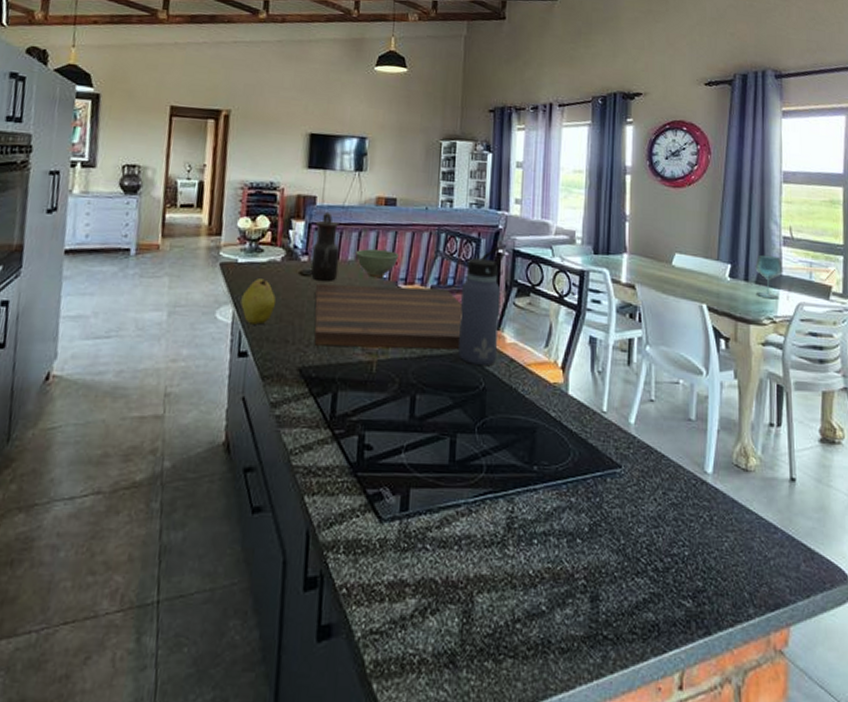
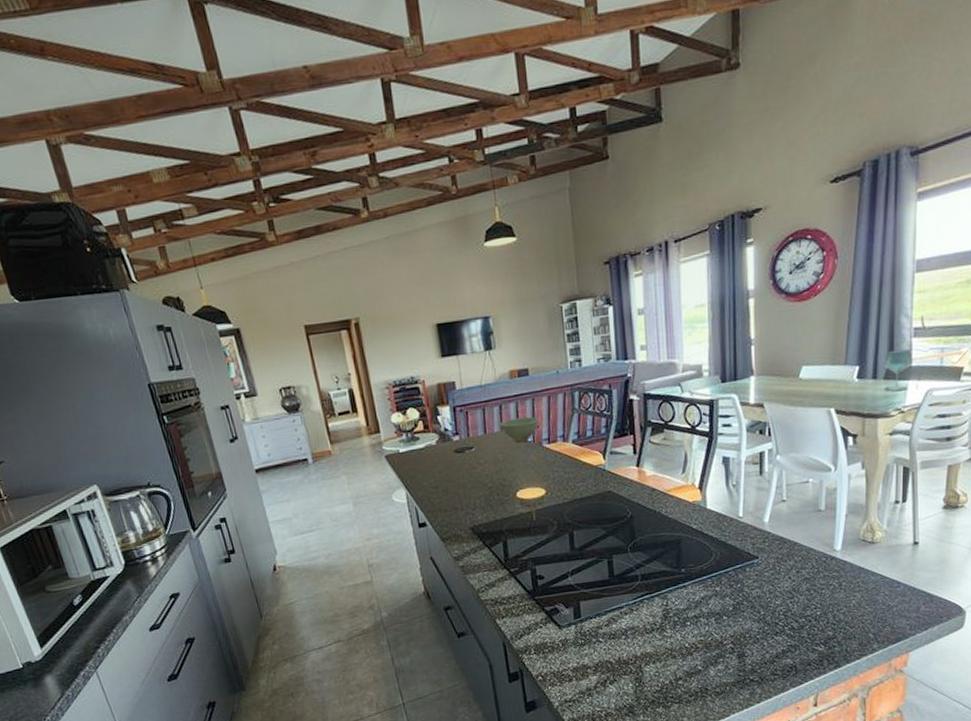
fruit: present [241,278,277,325] -> none [410,462,441,501]
teapot: present [310,212,340,283] -> none [458,394,488,456]
cutting board: present [314,283,463,350] -> none [471,440,606,508]
water bottle: present [458,246,506,367] -> none [600,393,640,500]

